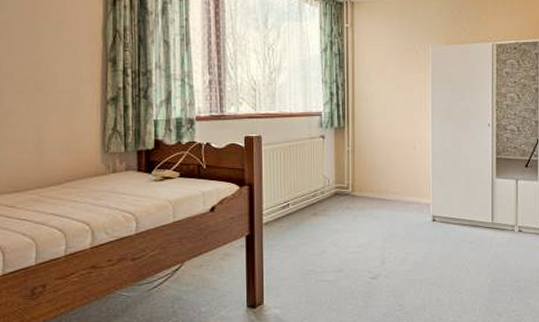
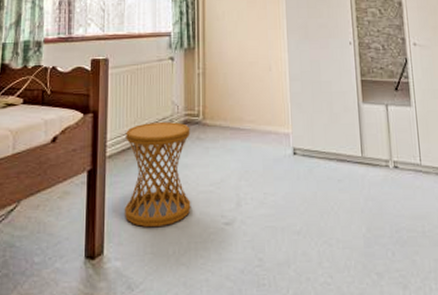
side table: none [281,194,341,282] -> present [125,122,191,228]

